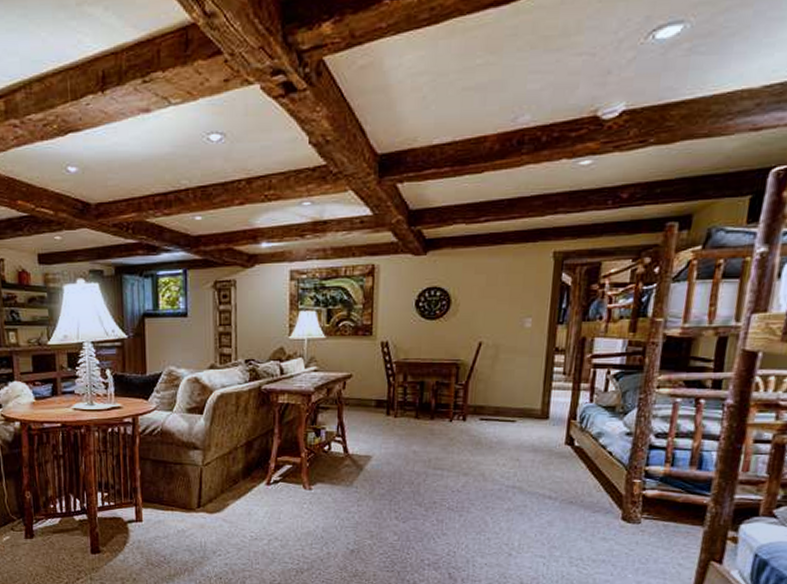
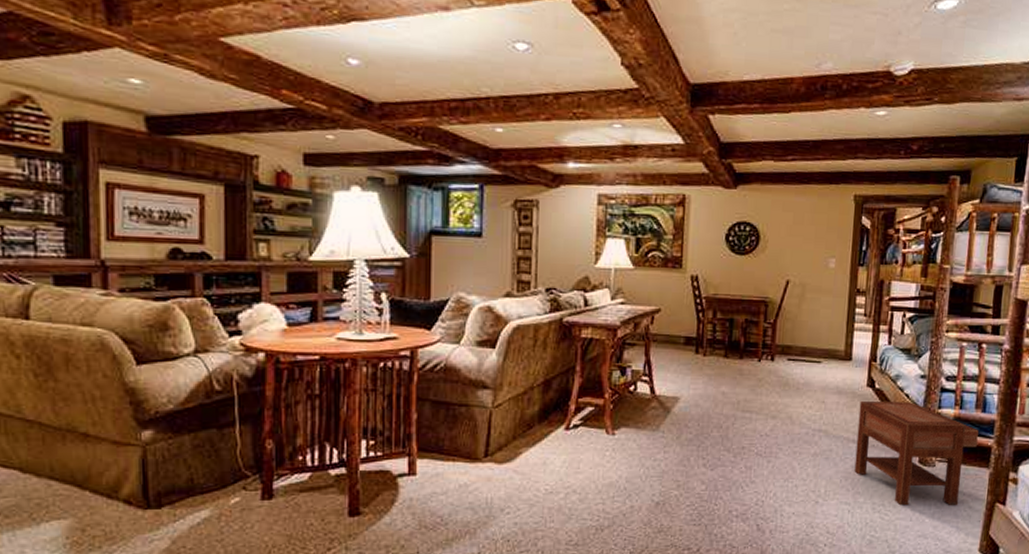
nightstand: none [550,458,692,562] -> present [854,400,979,506]

